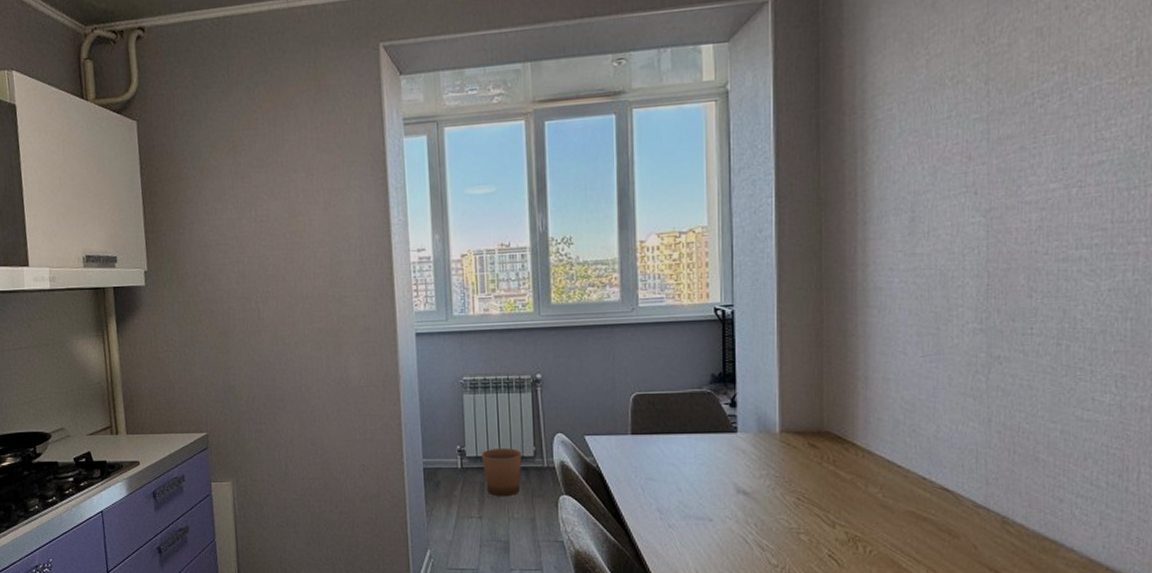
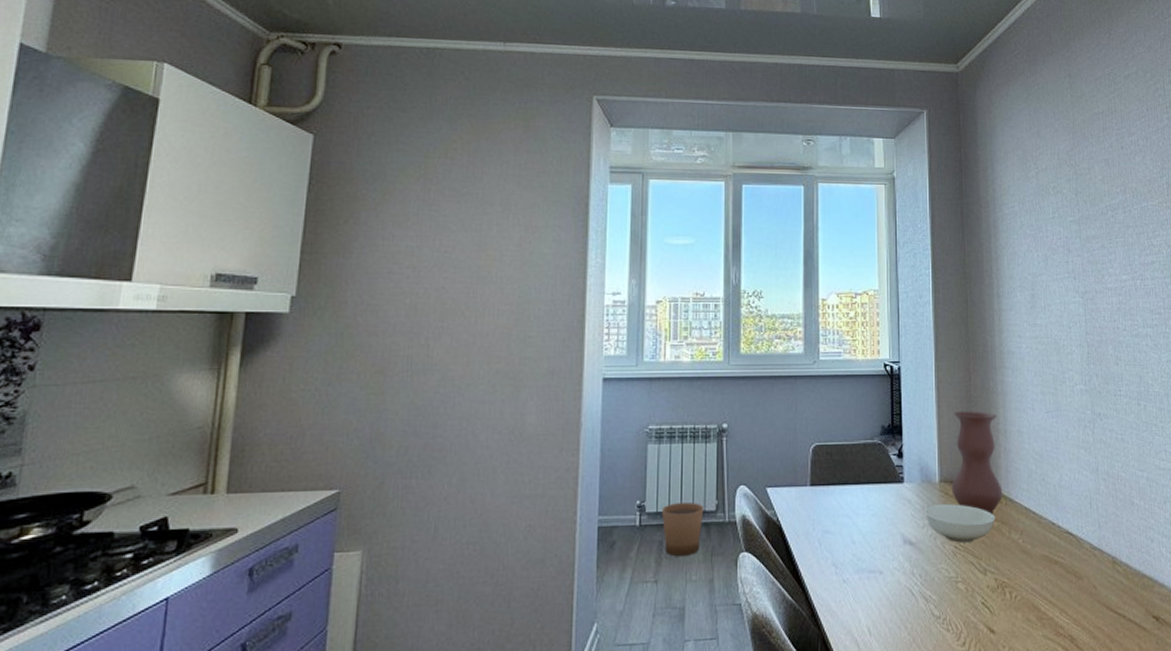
bowl: none [762,455,849,495] -> present [925,504,996,543]
vase: none [795,356,860,468] -> present [951,411,1003,515]

